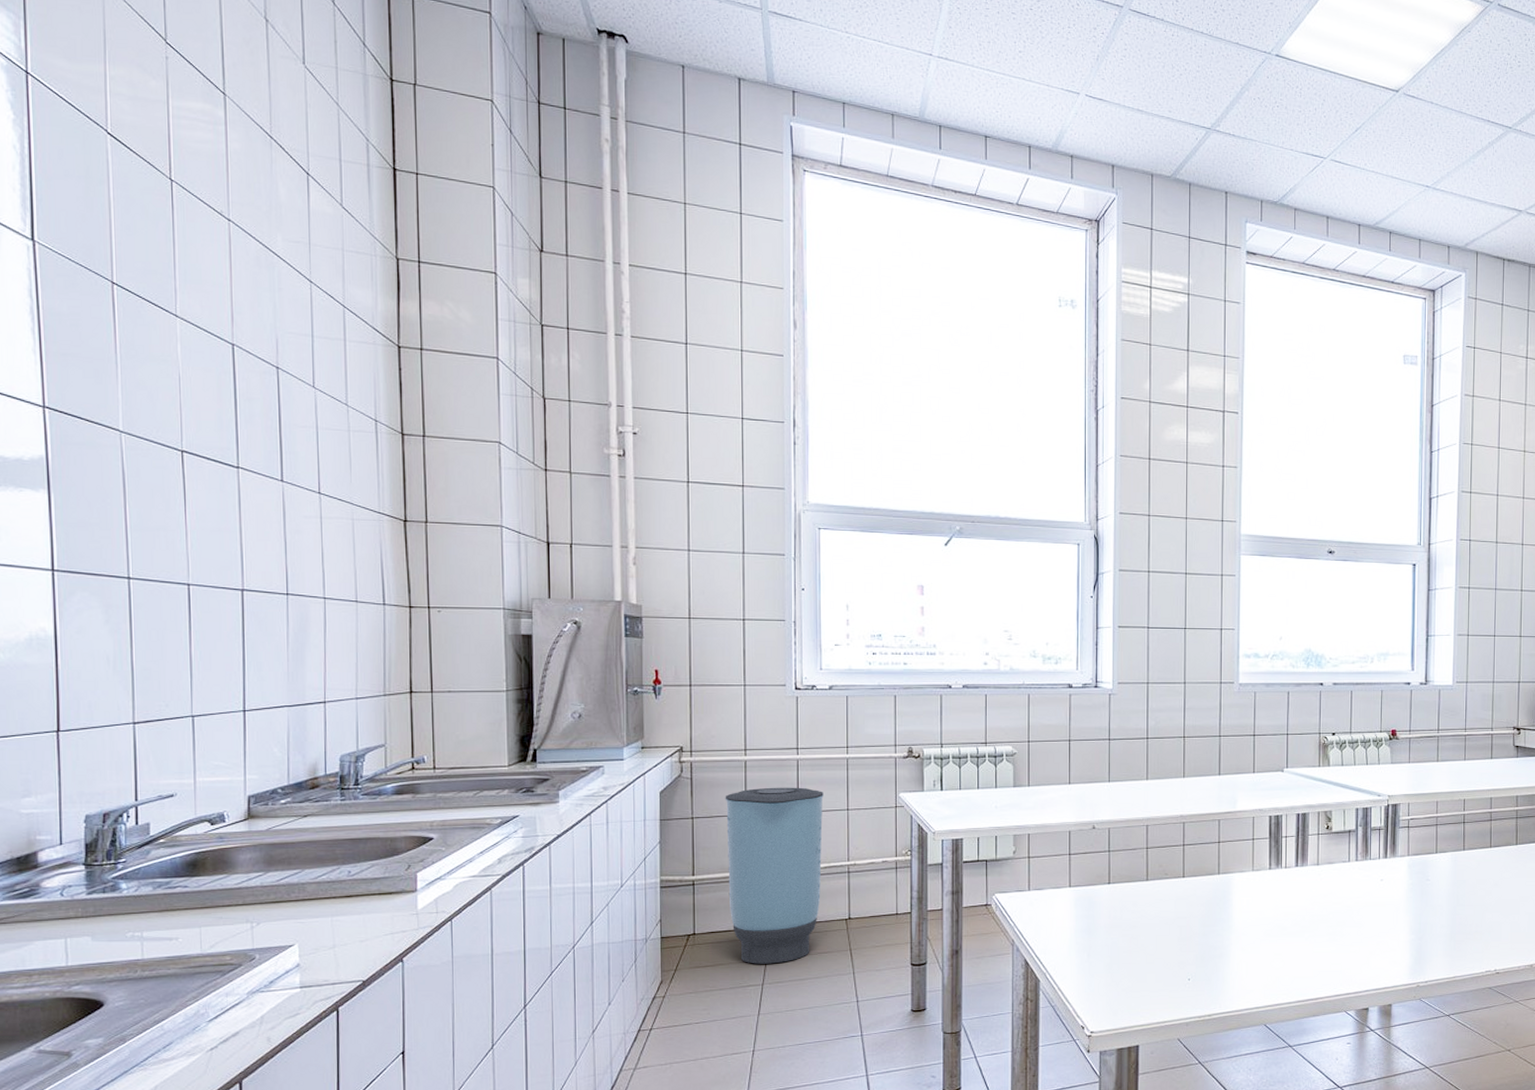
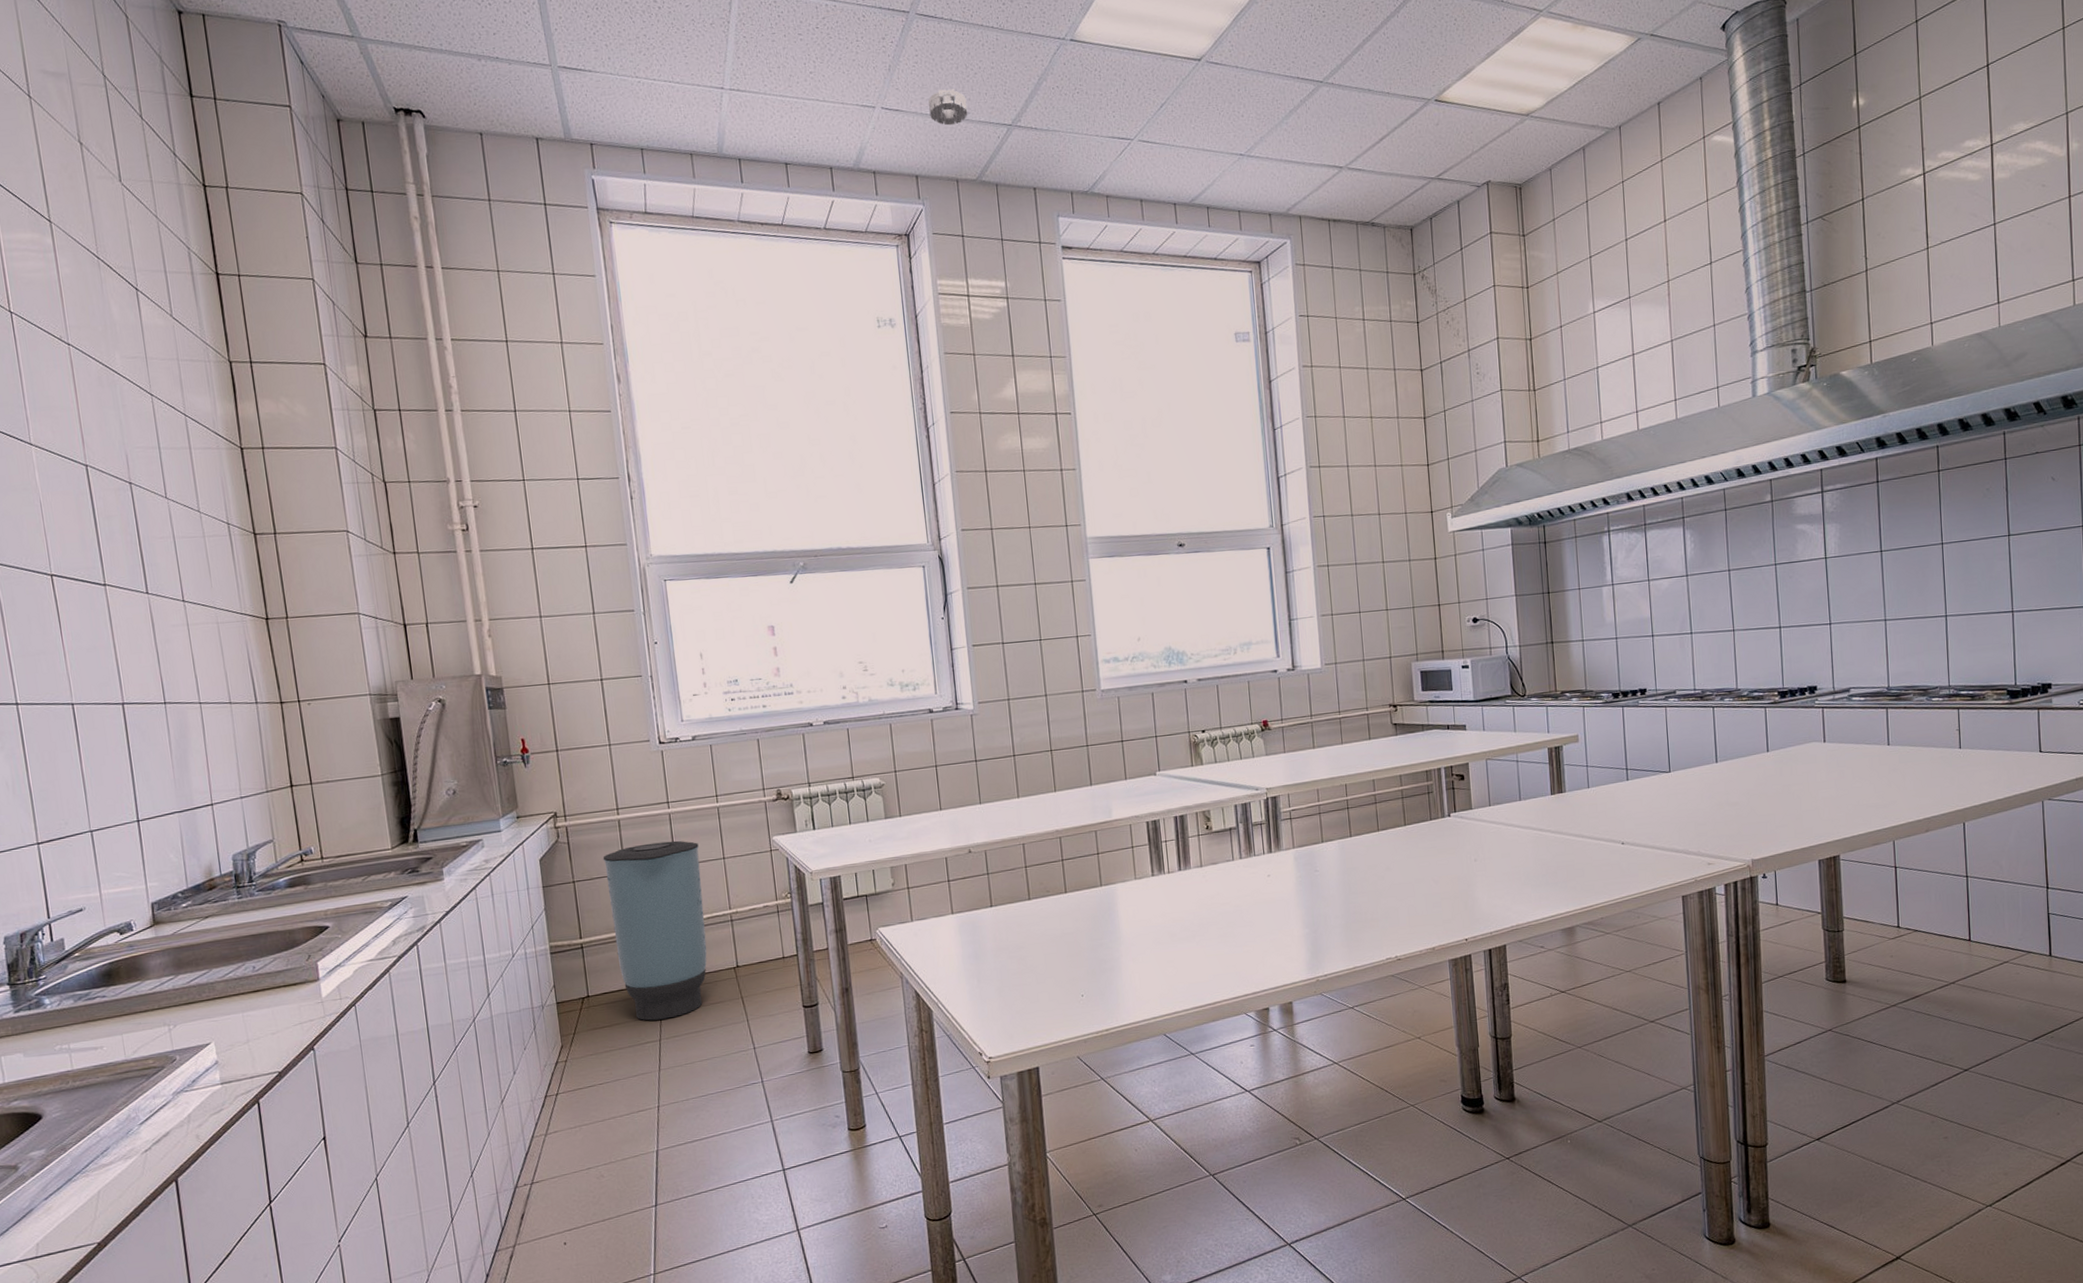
smoke detector: none [1132,85,1169,121] -> present [928,89,968,126]

